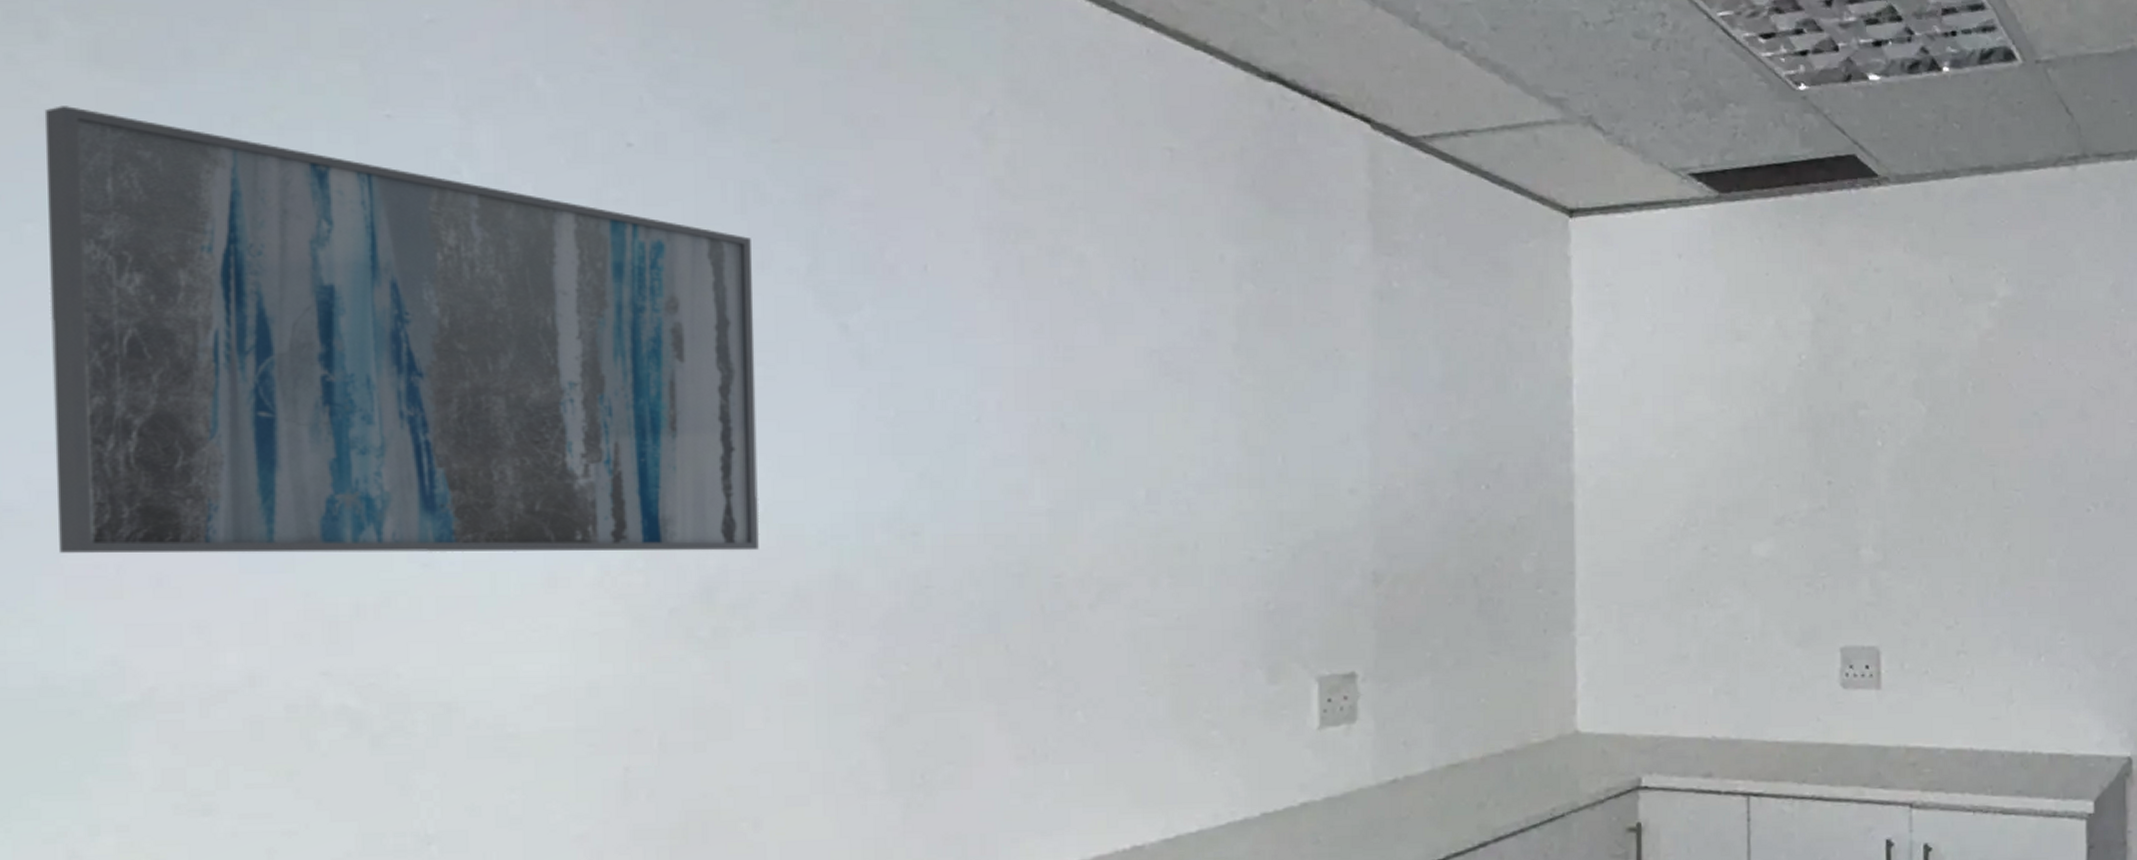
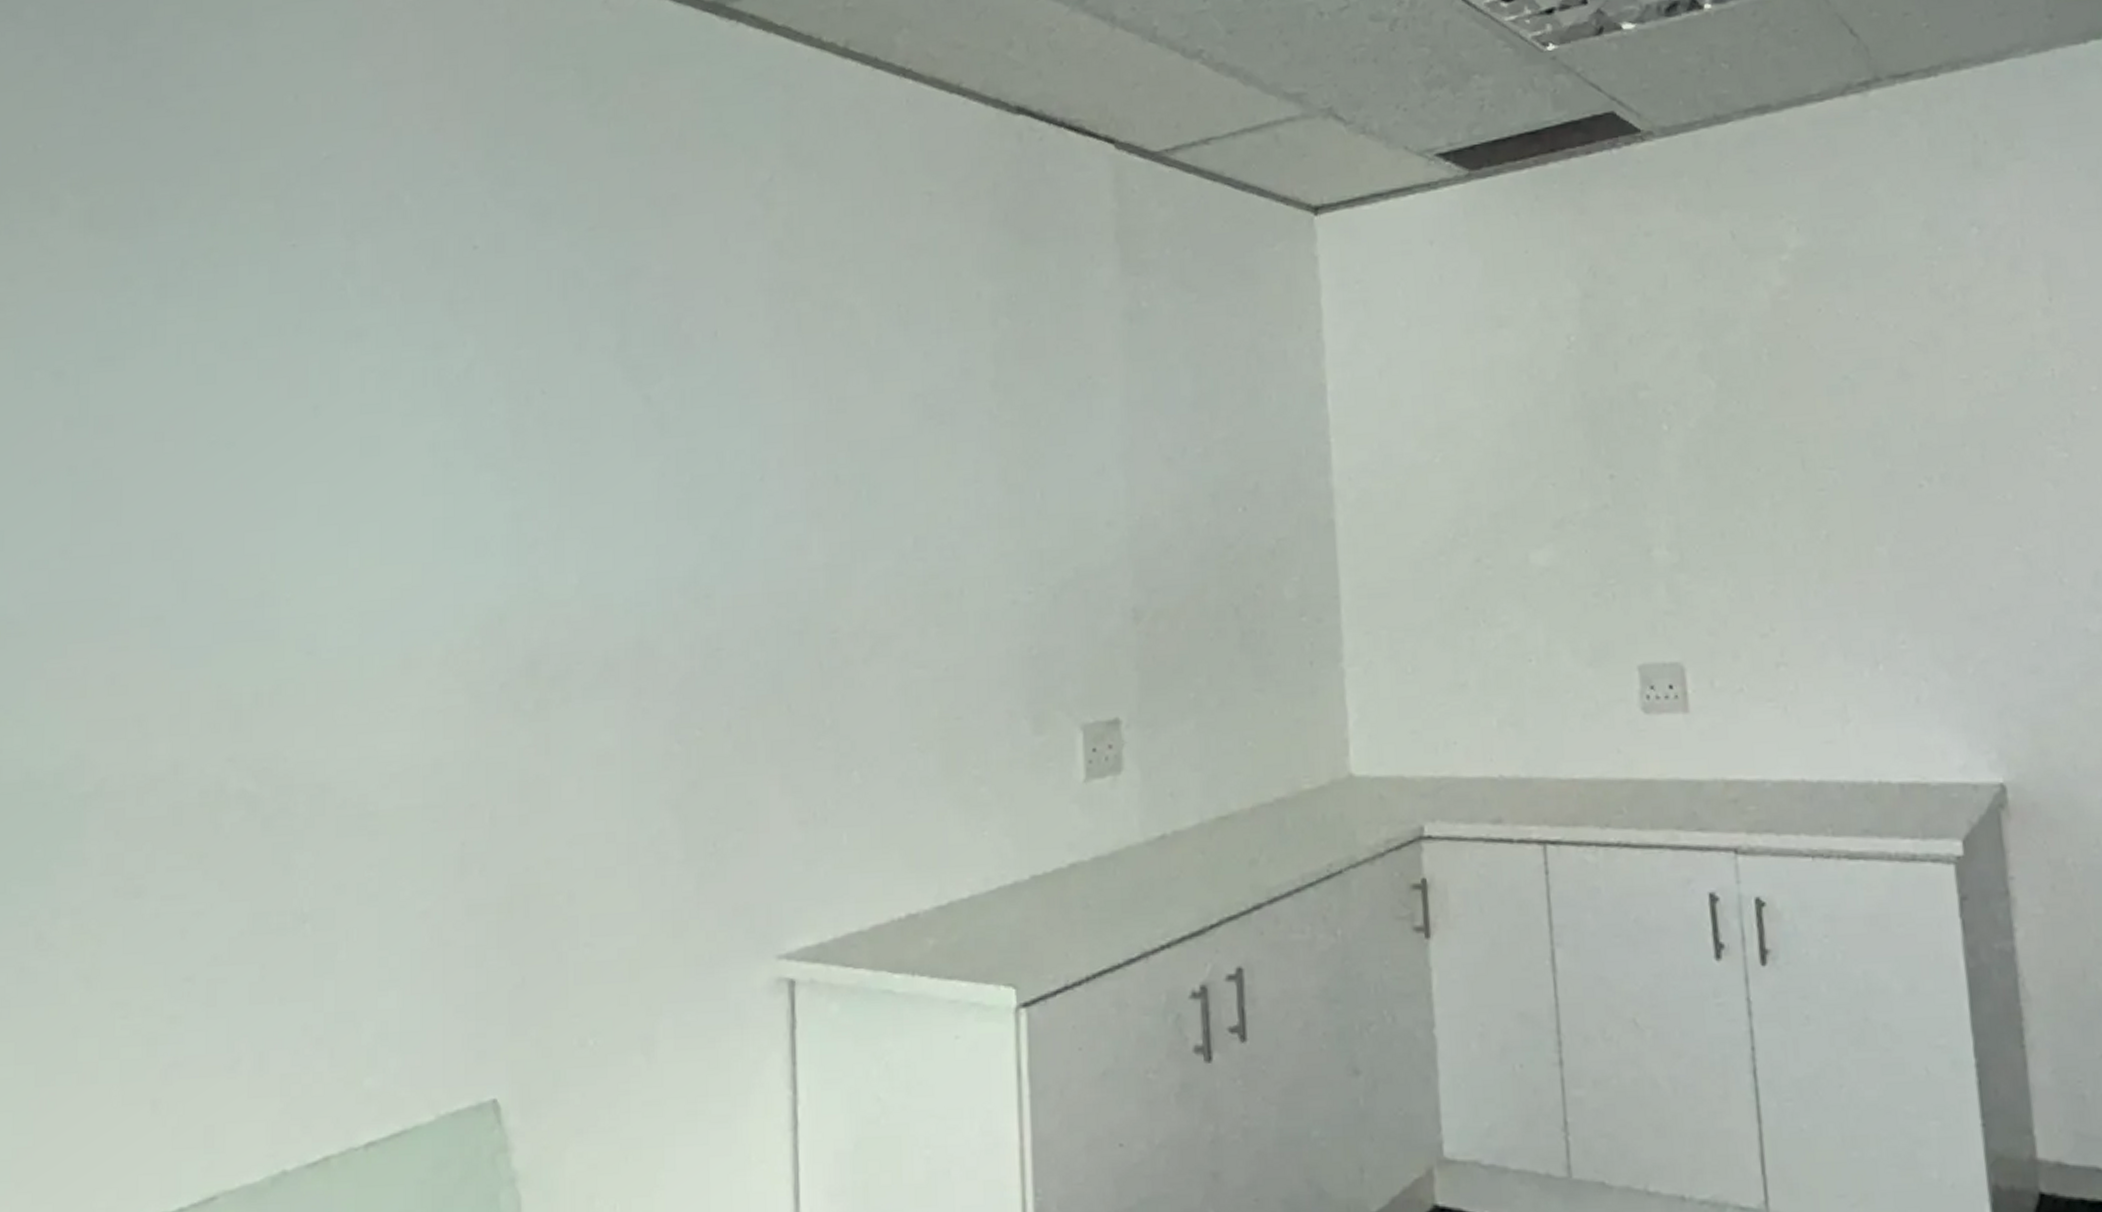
wall art: present [44,105,760,554] -> none [44,267,576,659]

